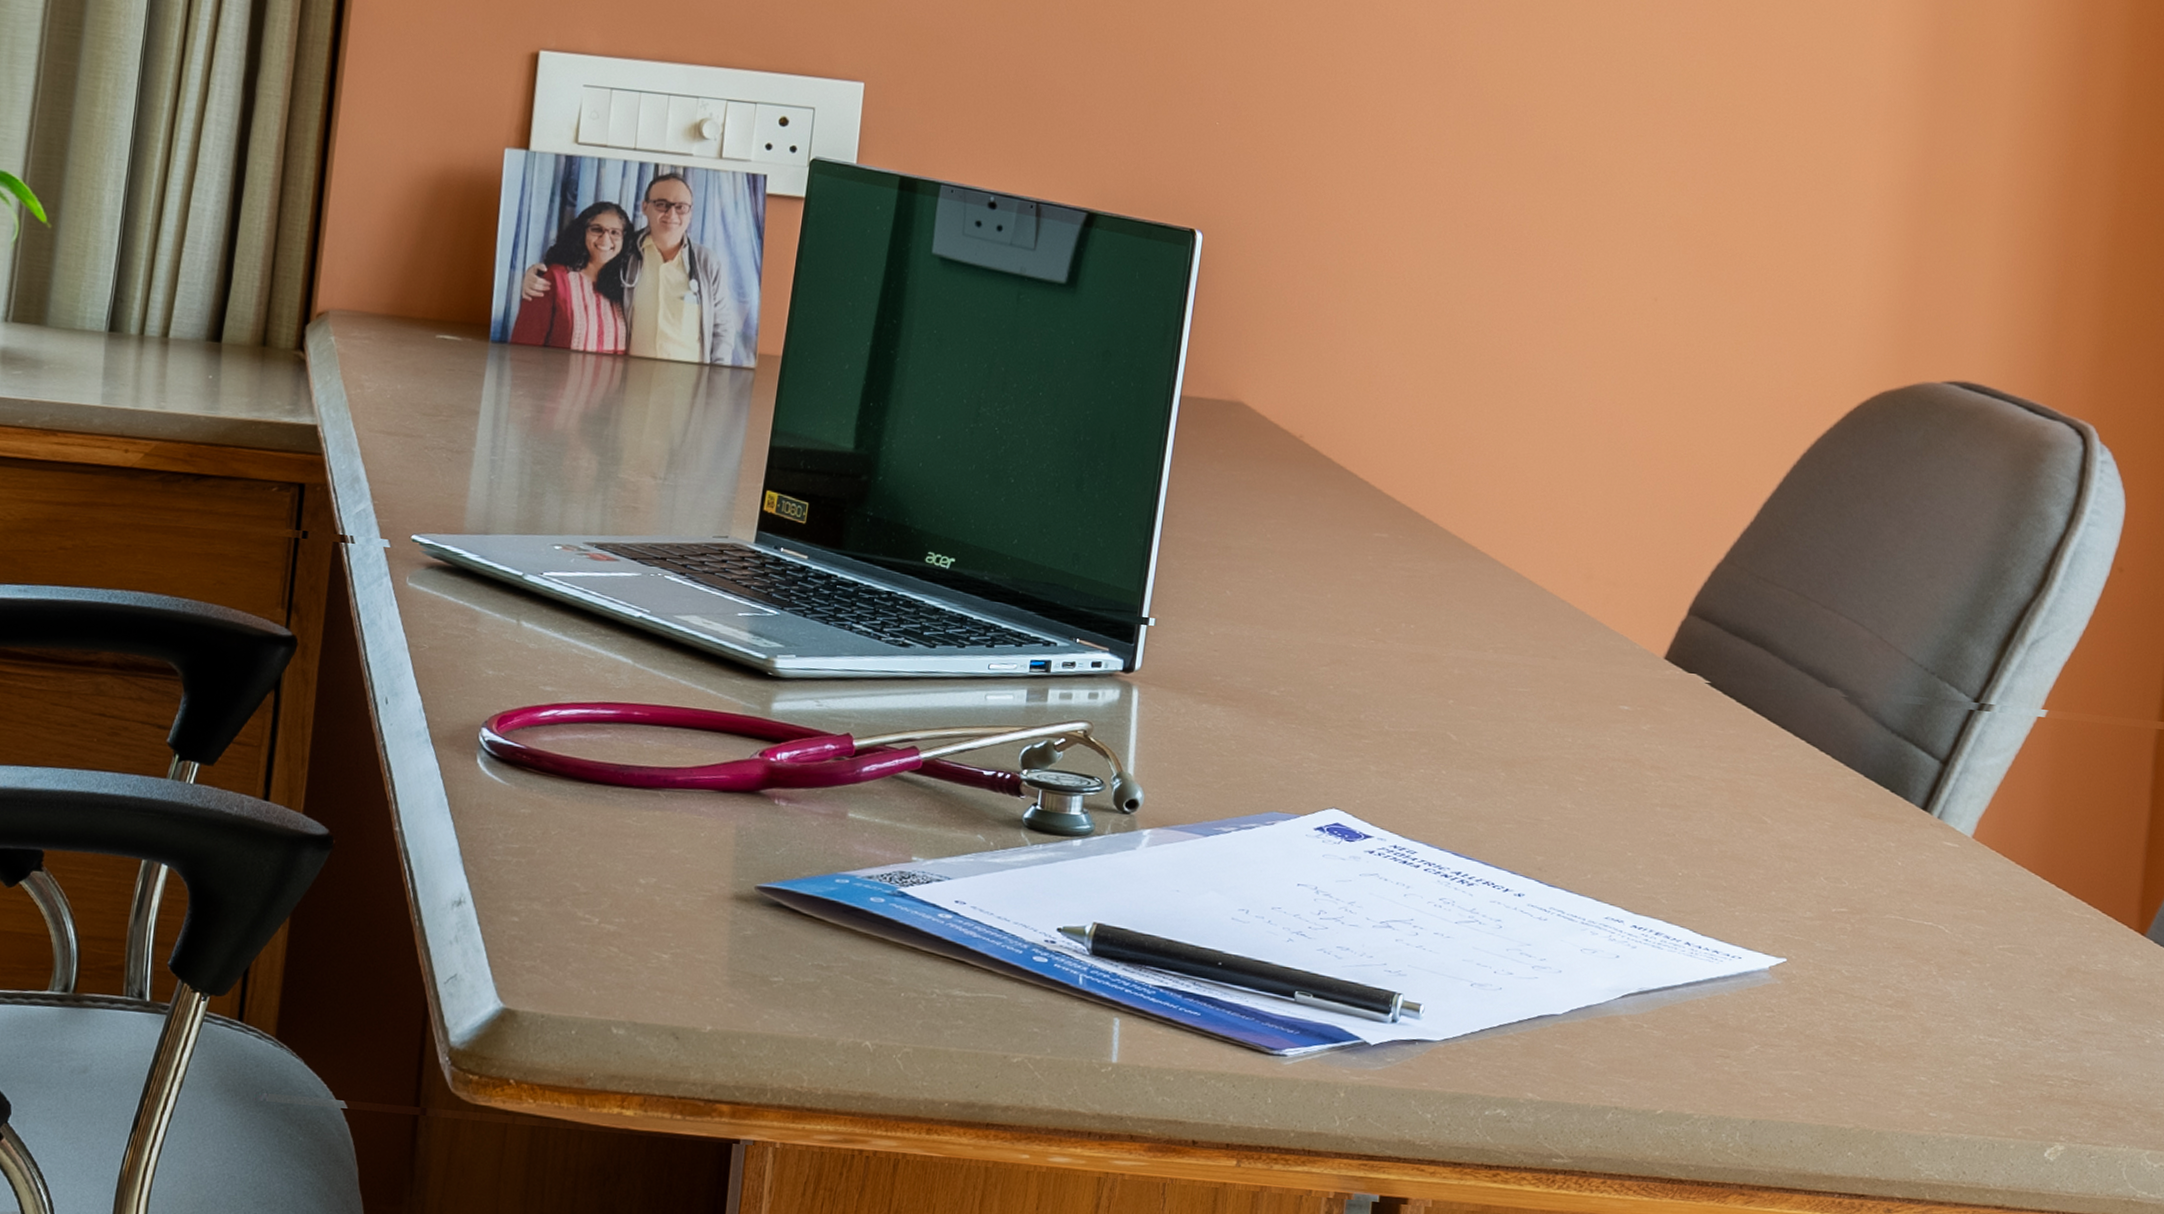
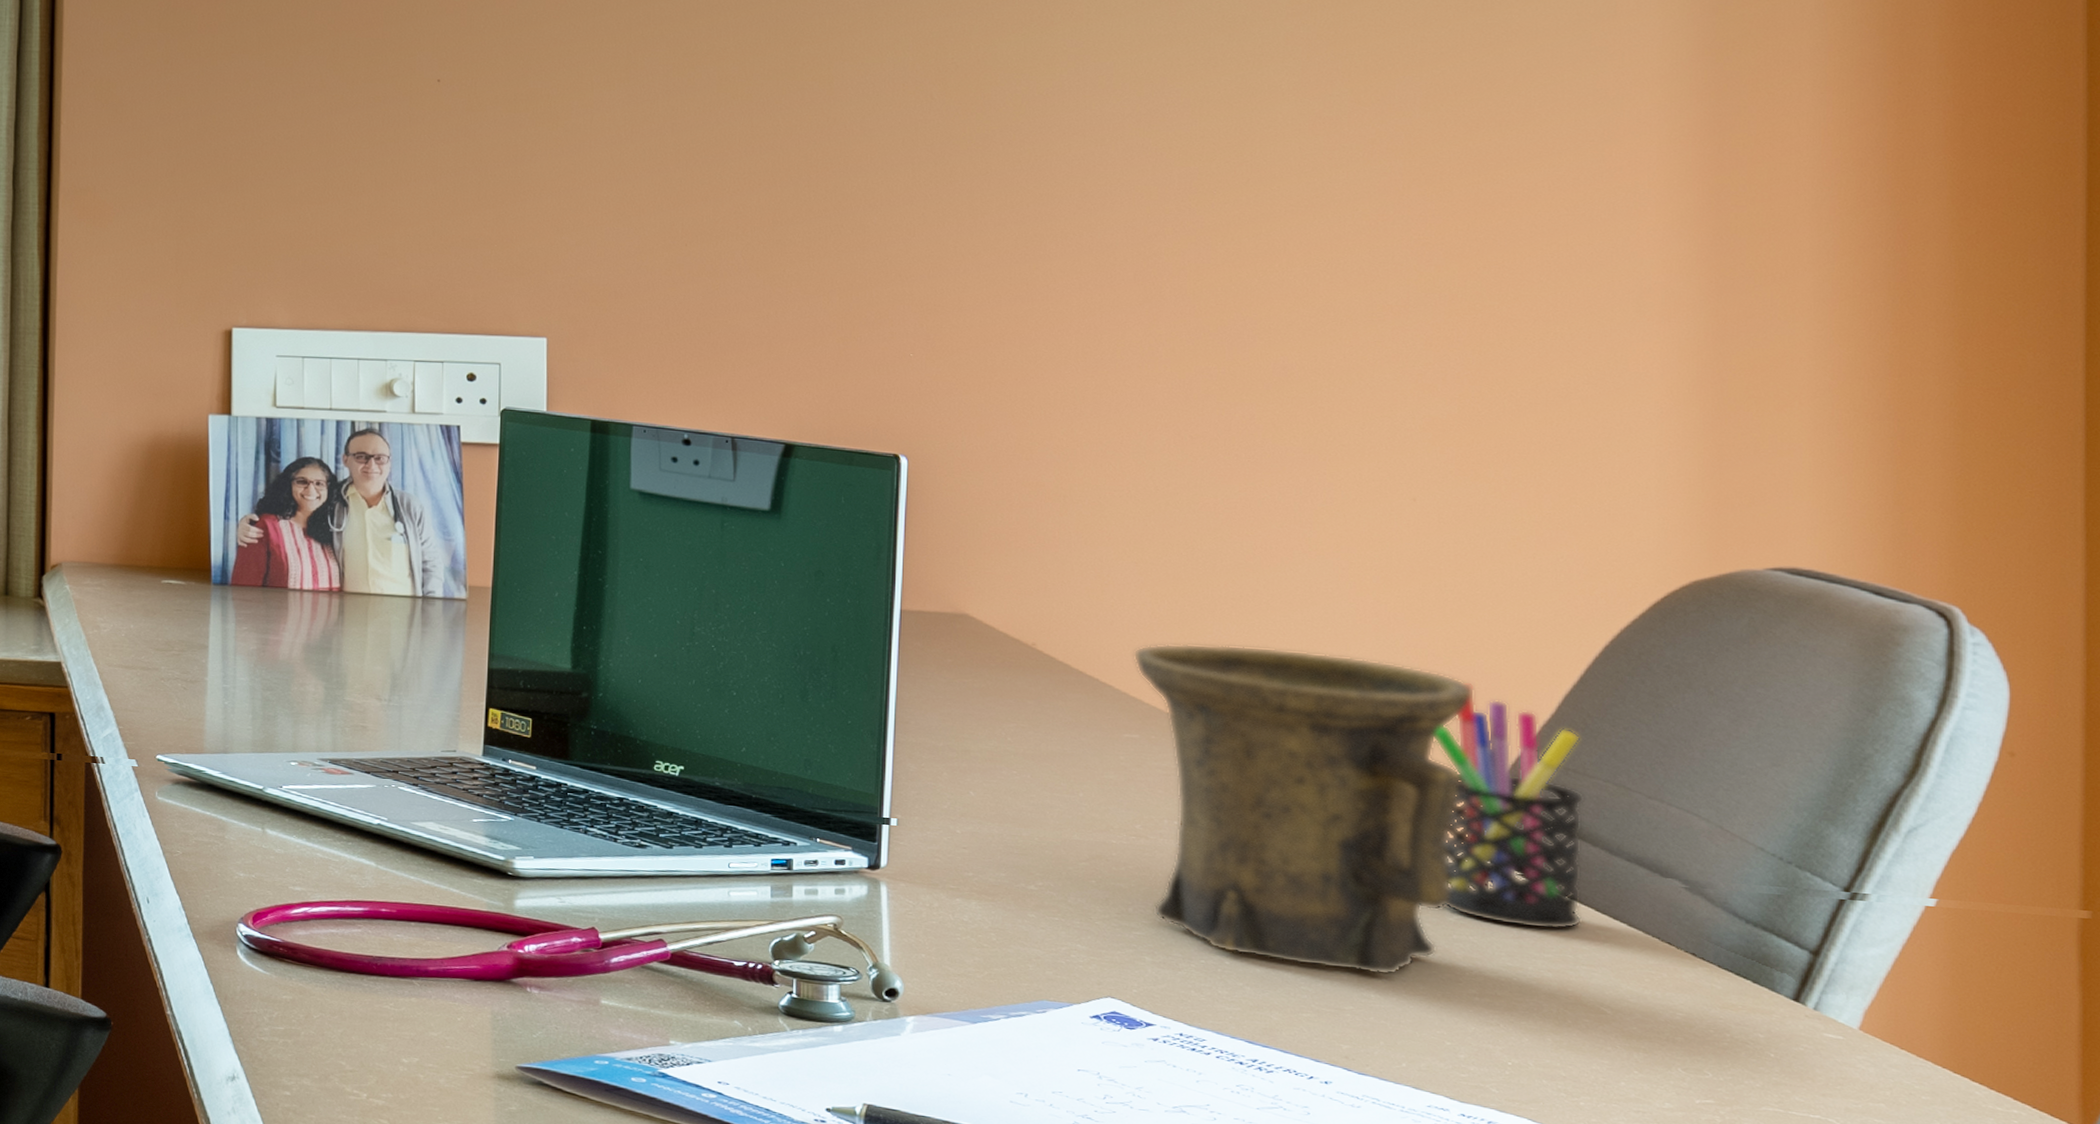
mug: none [1382,439,1688,785] -> present [1133,643,1474,975]
pen holder: none [1641,487,1773,740] -> present [1433,682,1585,931]

